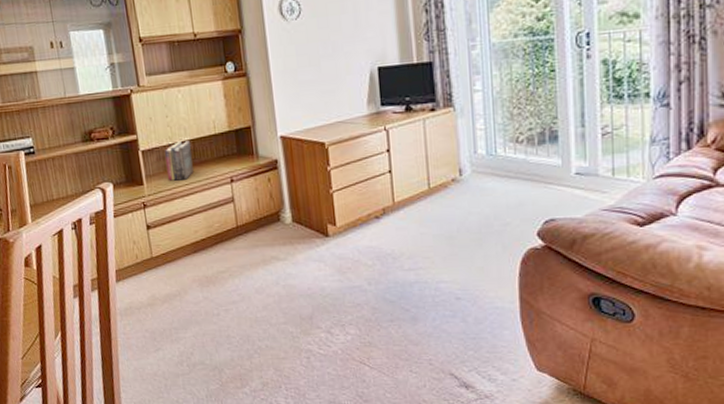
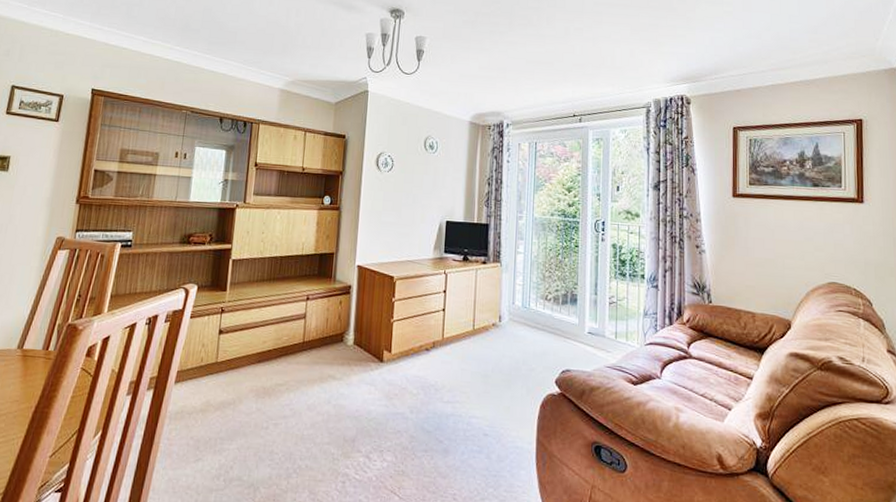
books: present [165,141,194,181] -> none [250,256,279,292]

